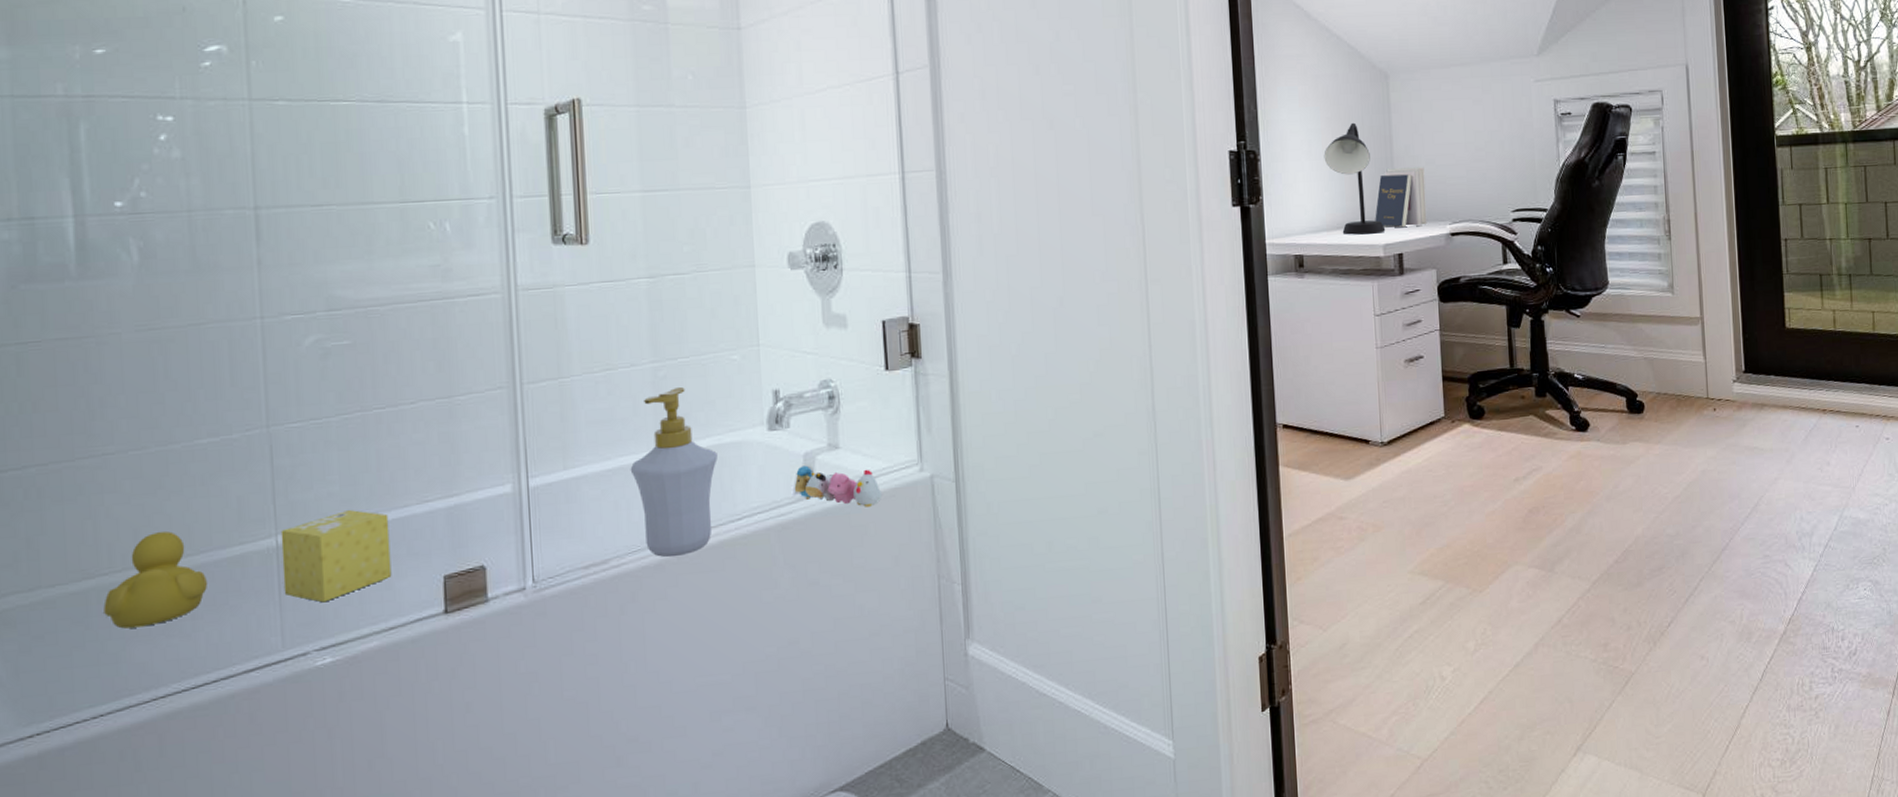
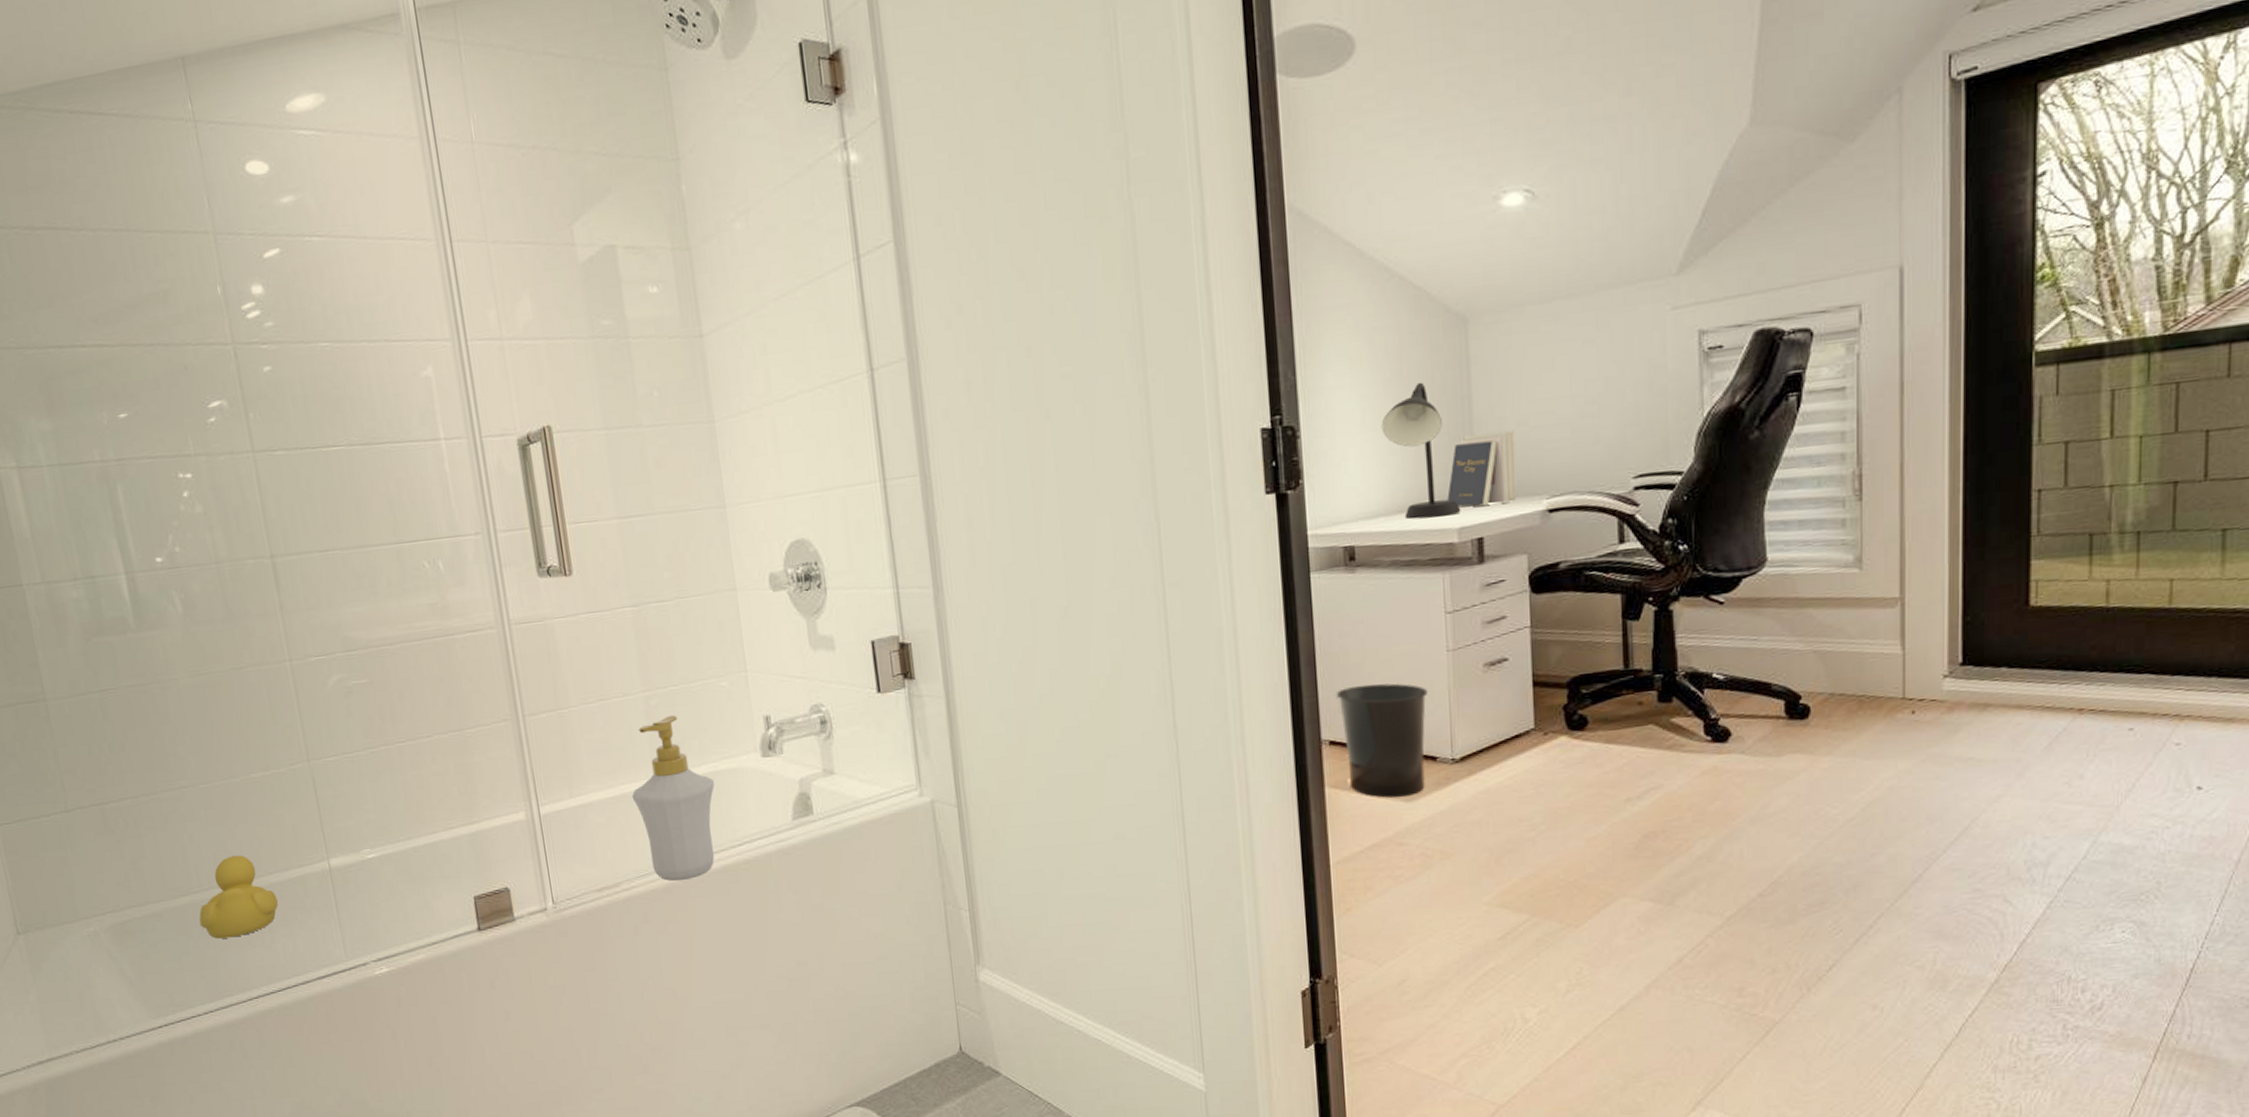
sponge: present [280,510,392,603] -> none [331,836,429,919]
bath toy: present [794,465,883,507] -> none [791,791,882,833]
waste bin: none [1288,374,1362,476] -> present [1336,683,1429,797]

